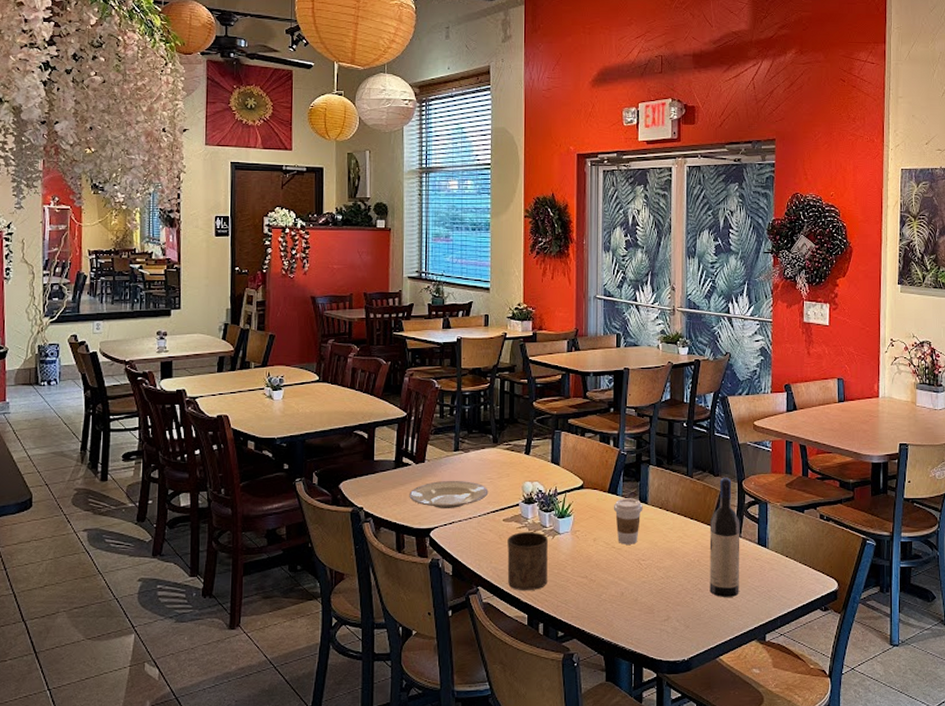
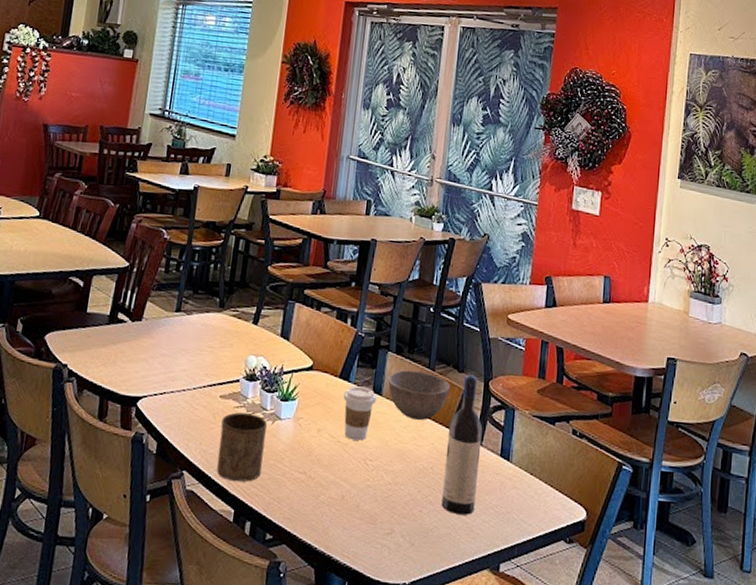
plate: present [409,480,489,508] -> none [119,344,208,377]
bowl: none [651,479,708,521] -> present [387,370,451,420]

